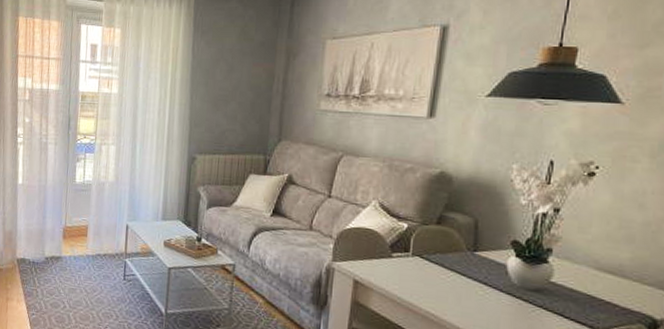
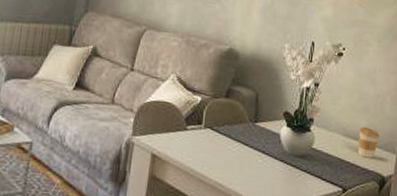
coffee cup: none [617,259,651,297] -> present [358,126,380,158]

